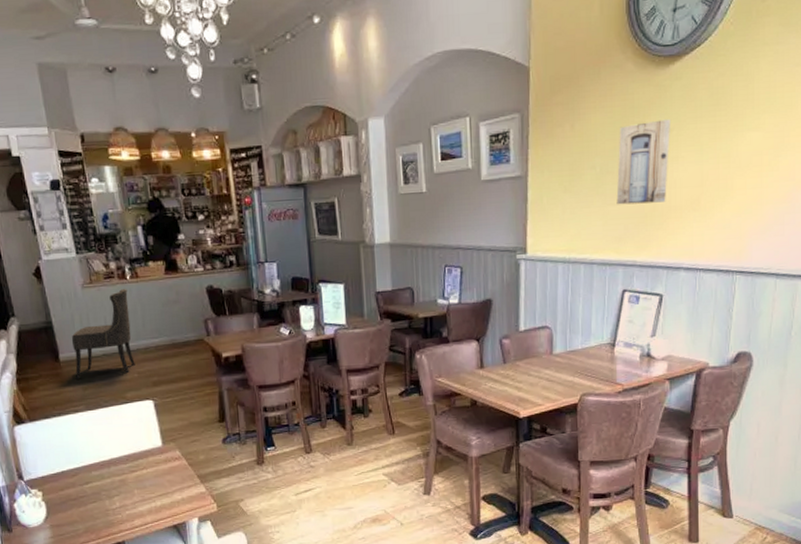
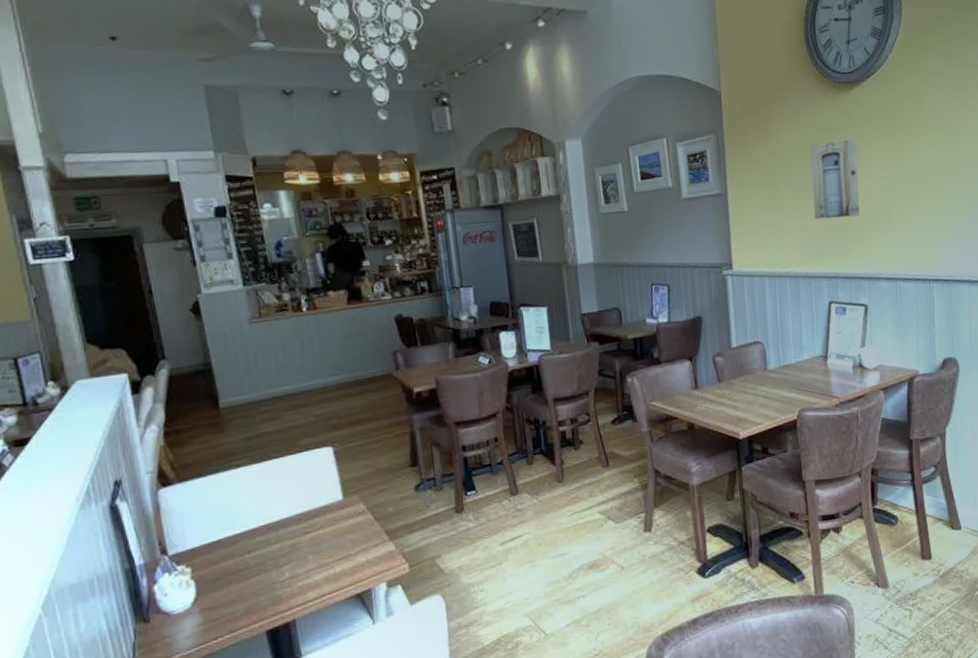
dining chair: present [71,289,135,380] -> none [234,322,312,428]

